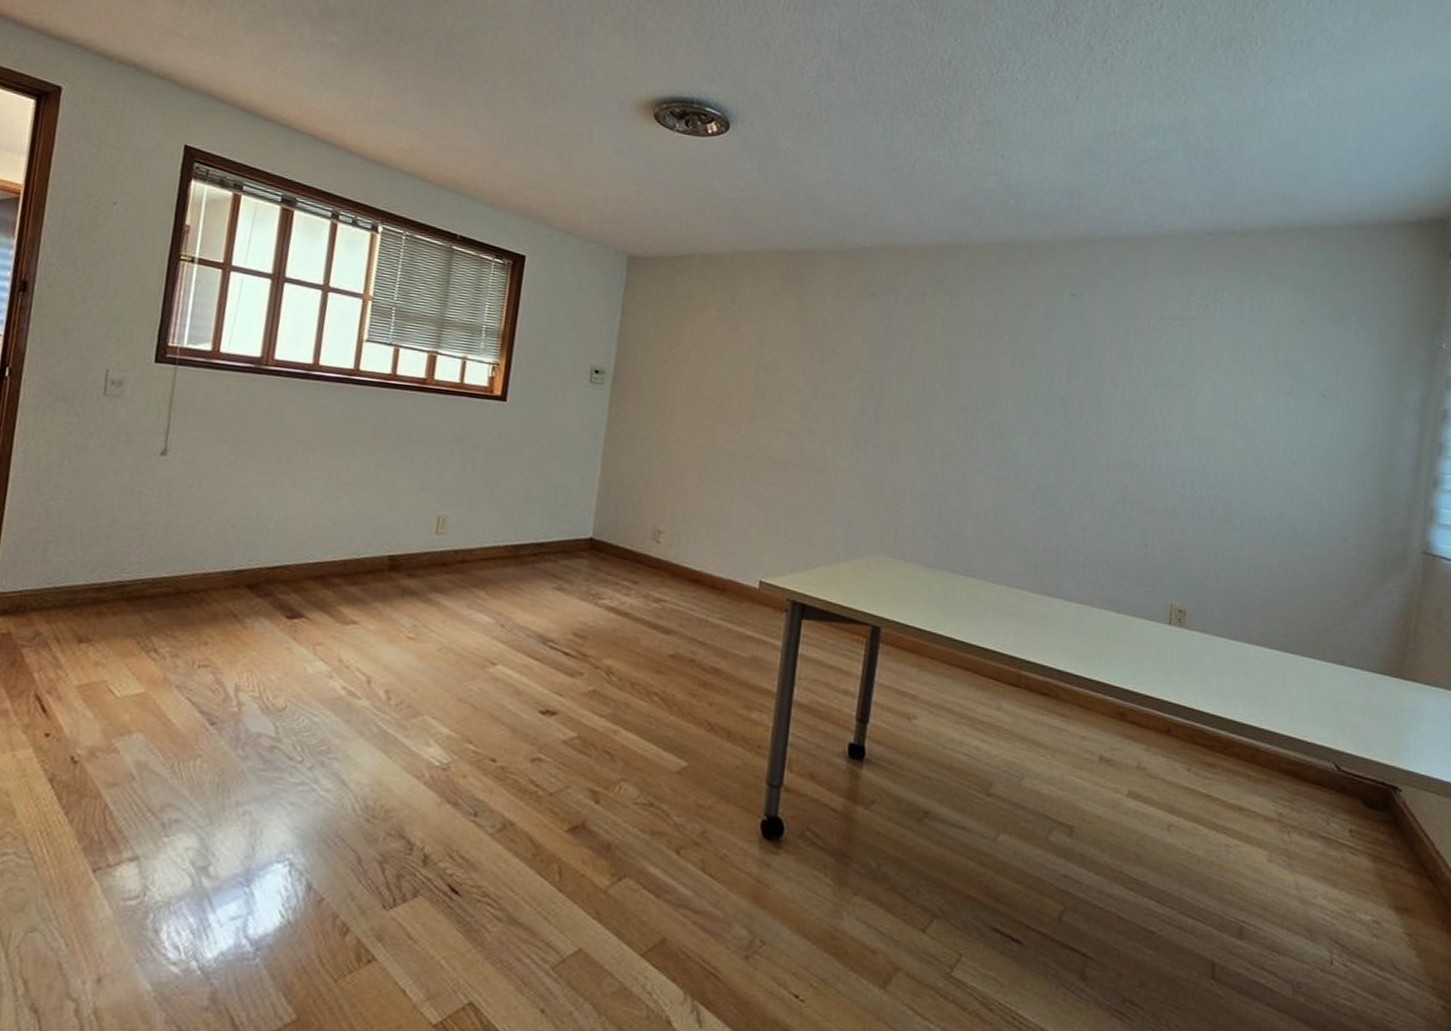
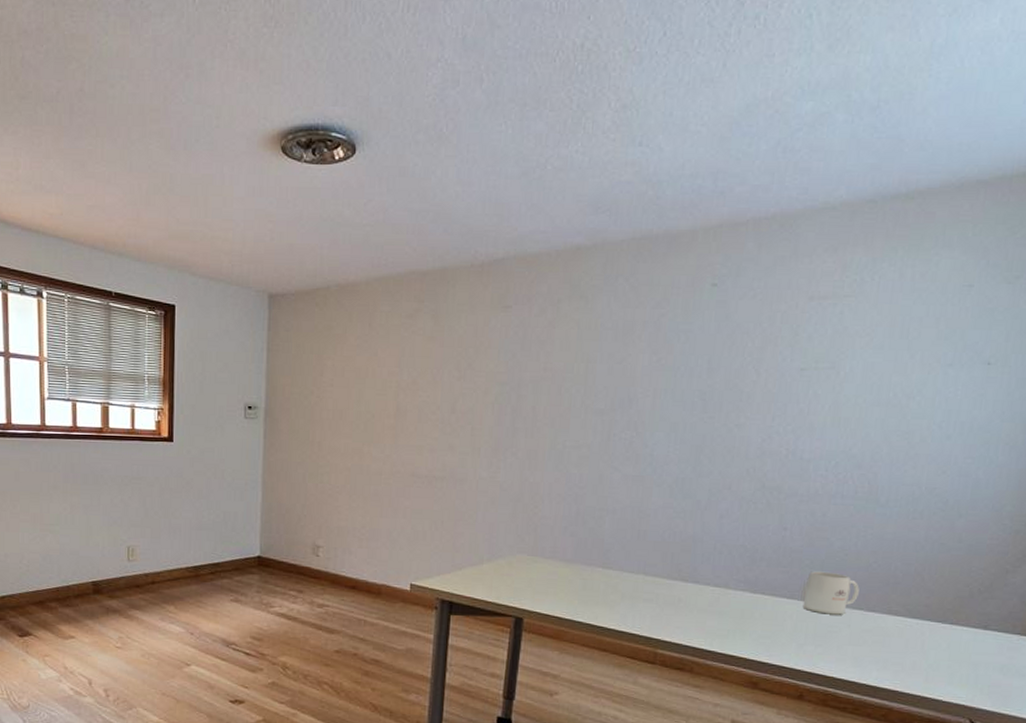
mug: none [1166,592,1220,642] -> present [802,571,860,615]

